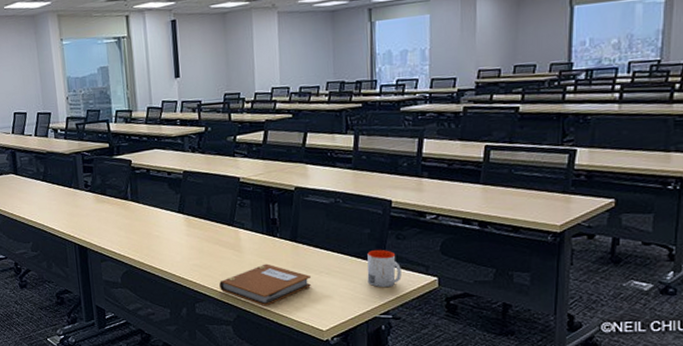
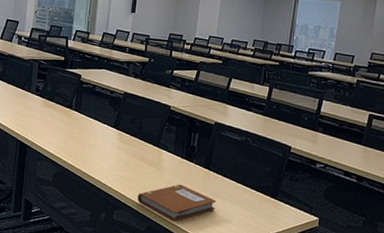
mug: present [367,250,402,288] -> none [262,186,291,221]

